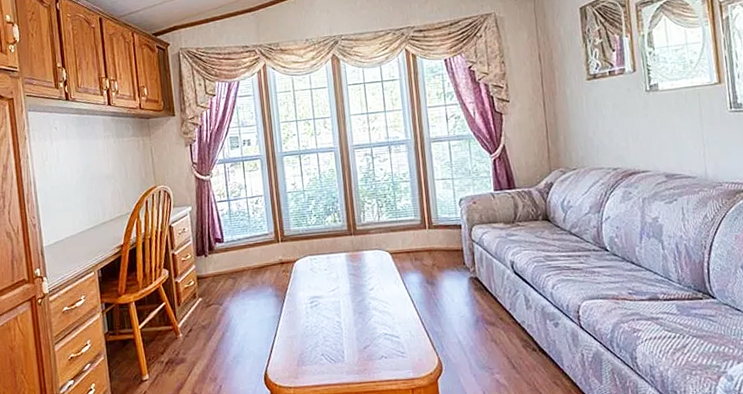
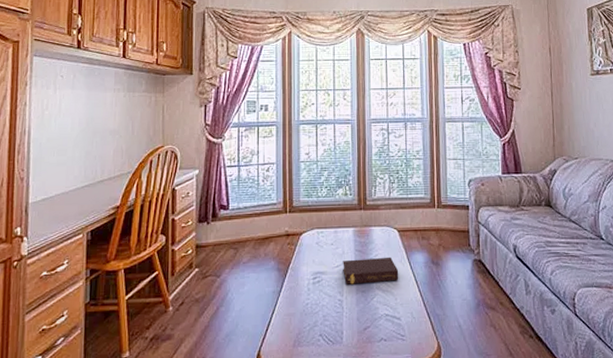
book: none [338,278,395,307] -> present [343,256,399,285]

